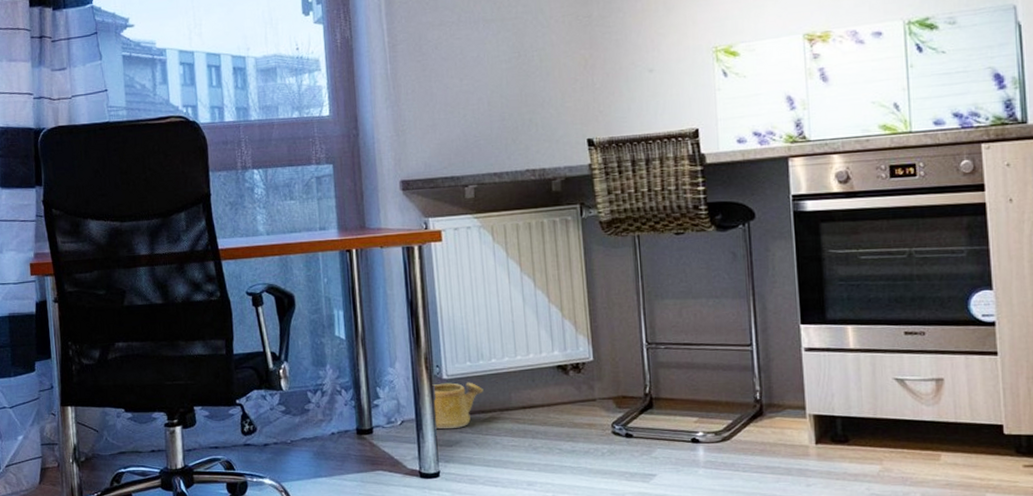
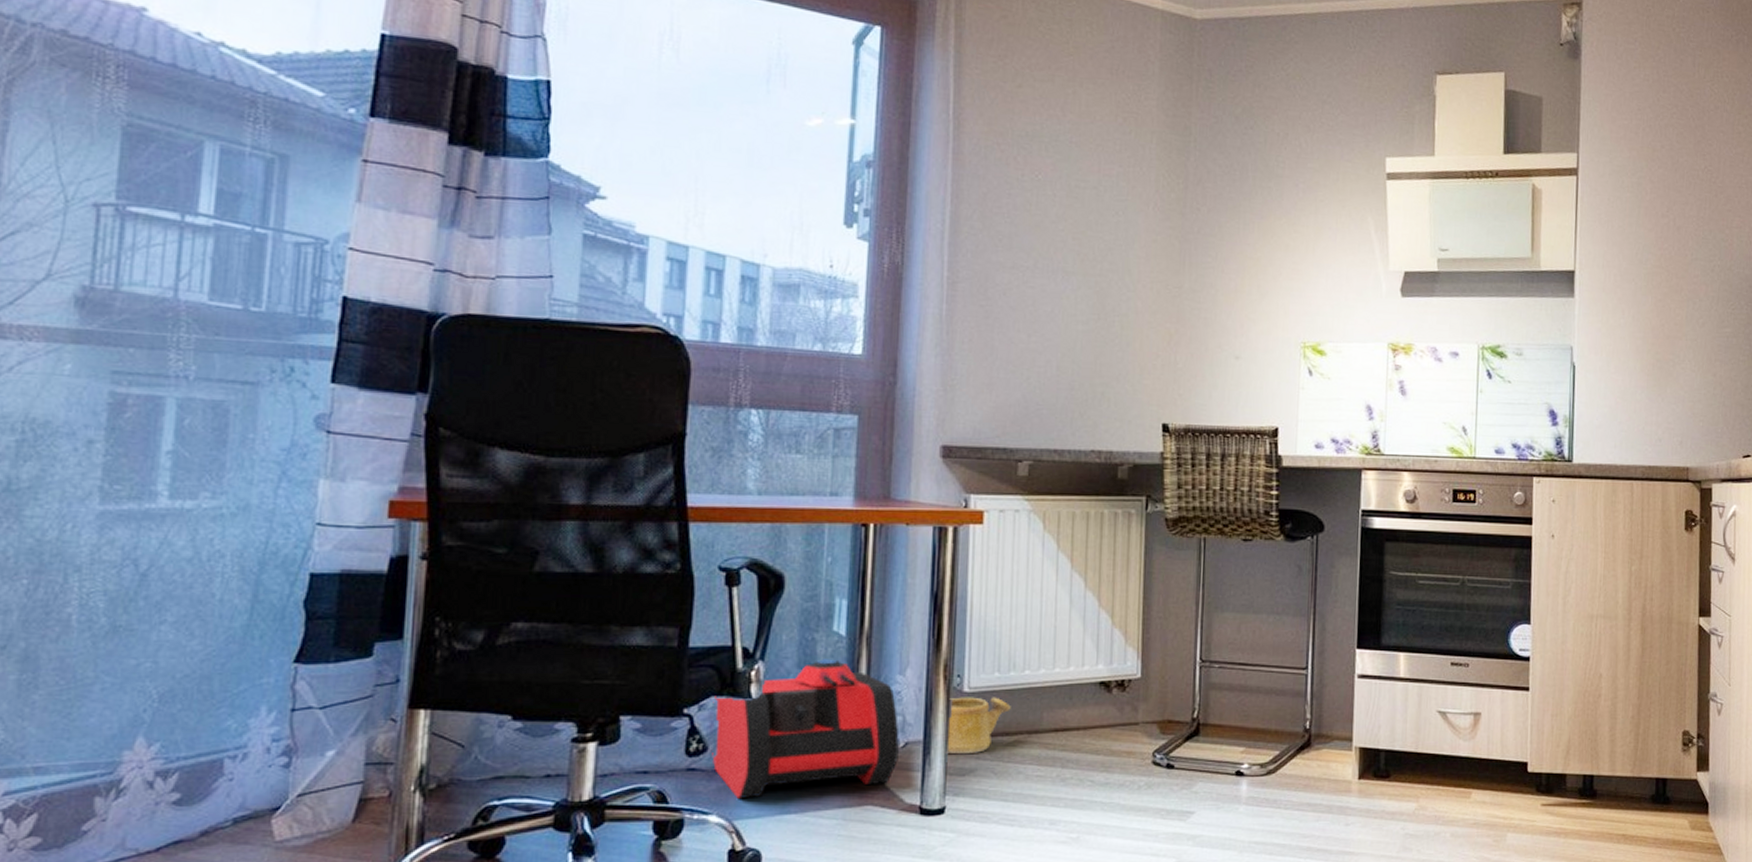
backpack: none [256,358,398,466] -> present [712,659,899,799]

